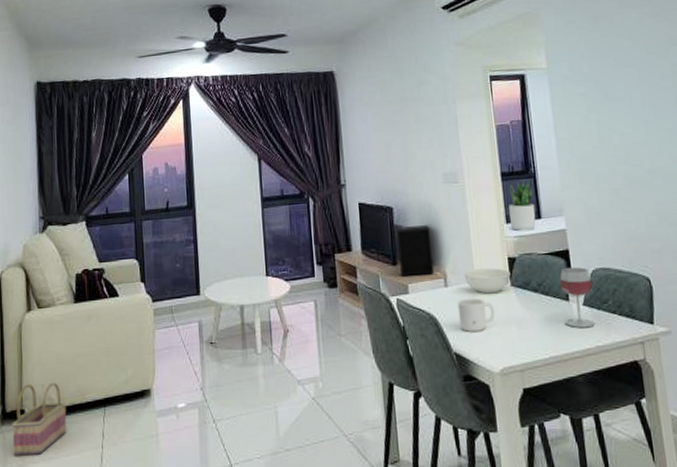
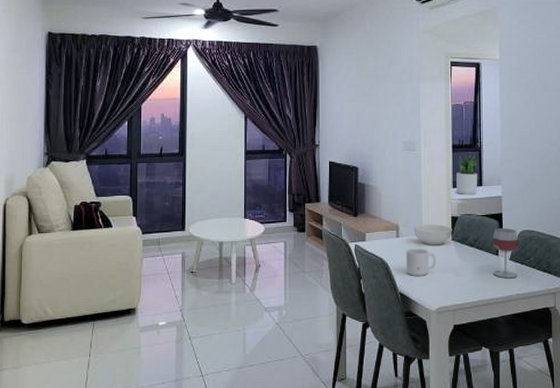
basket: present [12,382,67,456] -> none [9,297,59,359]
speaker: present [397,225,435,276] -> none [359,184,389,226]

